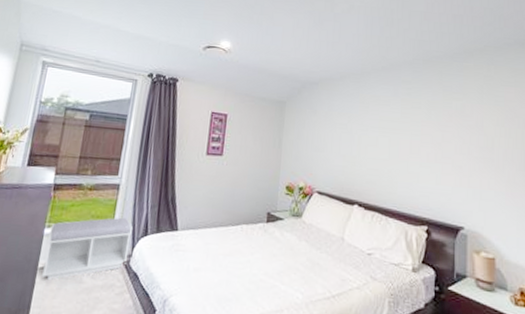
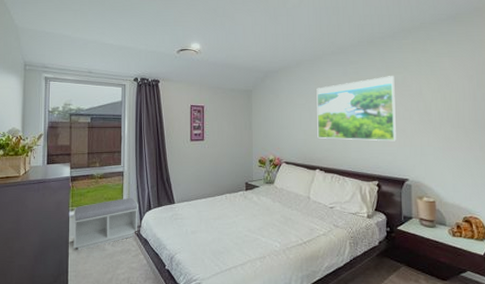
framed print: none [358,101,453,180] -> present [316,76,396,141]

